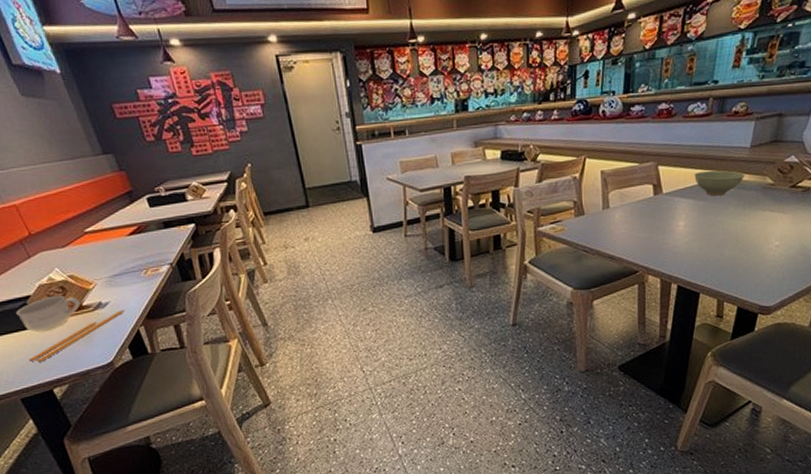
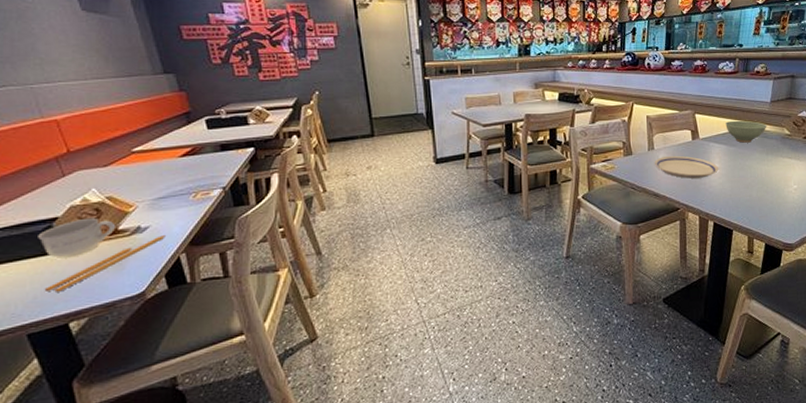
plate: none [610,213,684,239] -> present [655,155,718,179]

